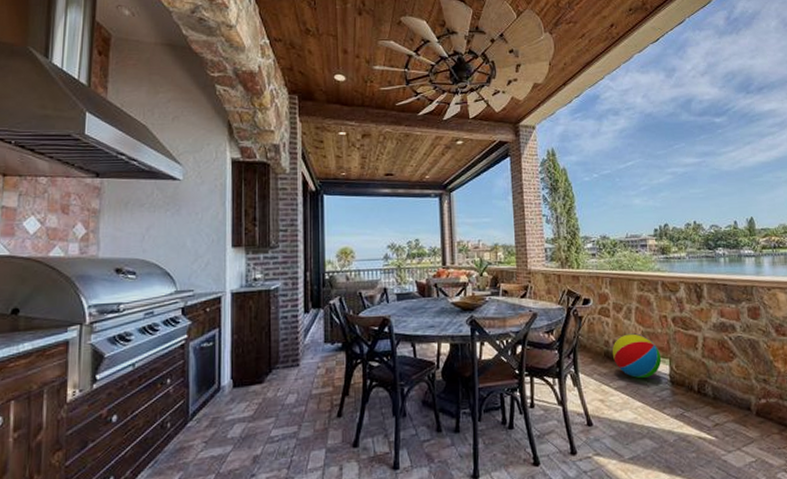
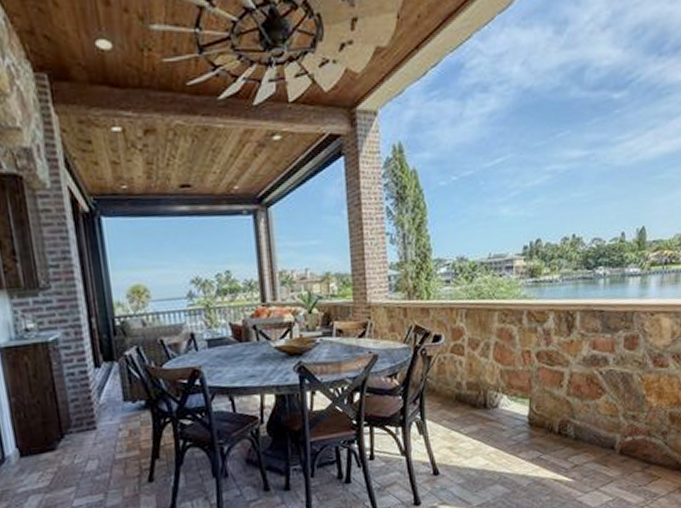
beach ball: present [612,333,662,379] -> none [464,372,521,423]

